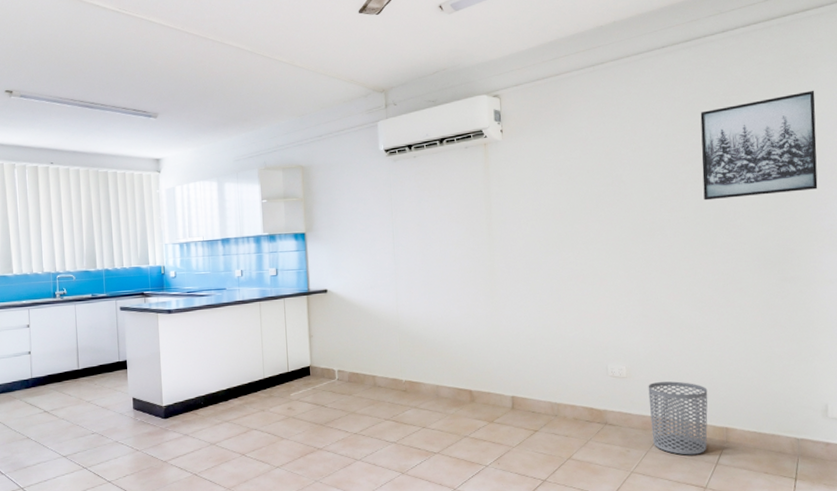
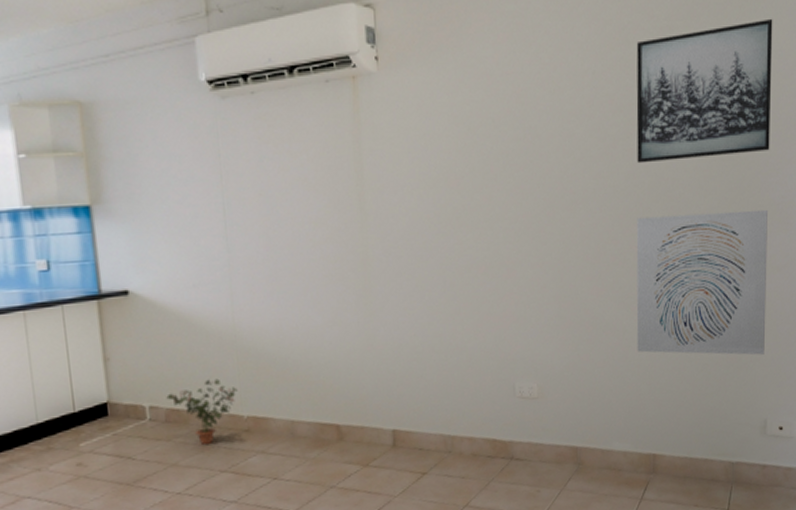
potted plant: none [350,352,399,400] -> present [166,378,238,446]
waste bin: present [648,381,708,455] -> none [564,400,634,492]
wall art: none [705,234,823,351] -> present [636,209,767,355]

